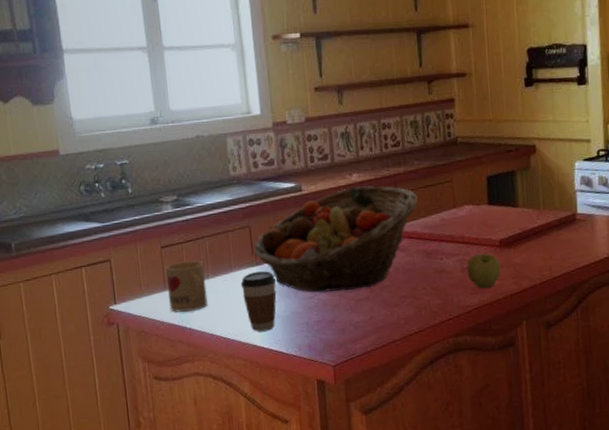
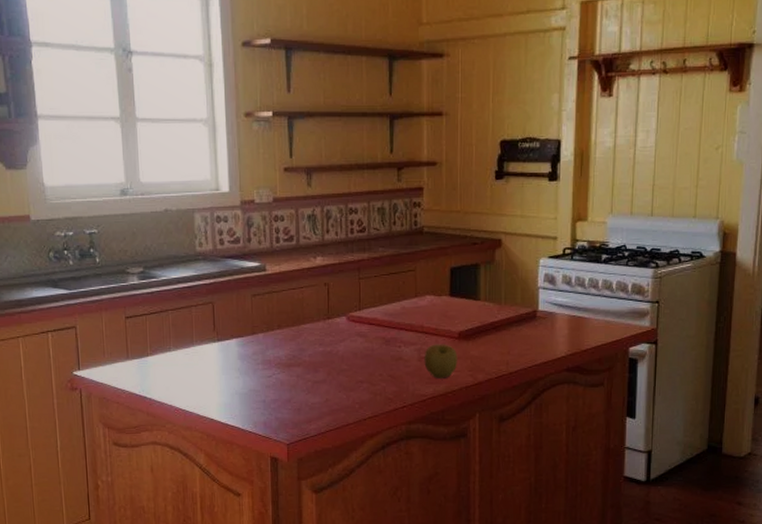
mug: present [165,260,208,312] -> none [128,333,169,382]
coffee cup: present [240,271,277,332] -> none [201,348,236,406]
fruit basket: present [254,186,418,293] -> none [216,270,380,372]

